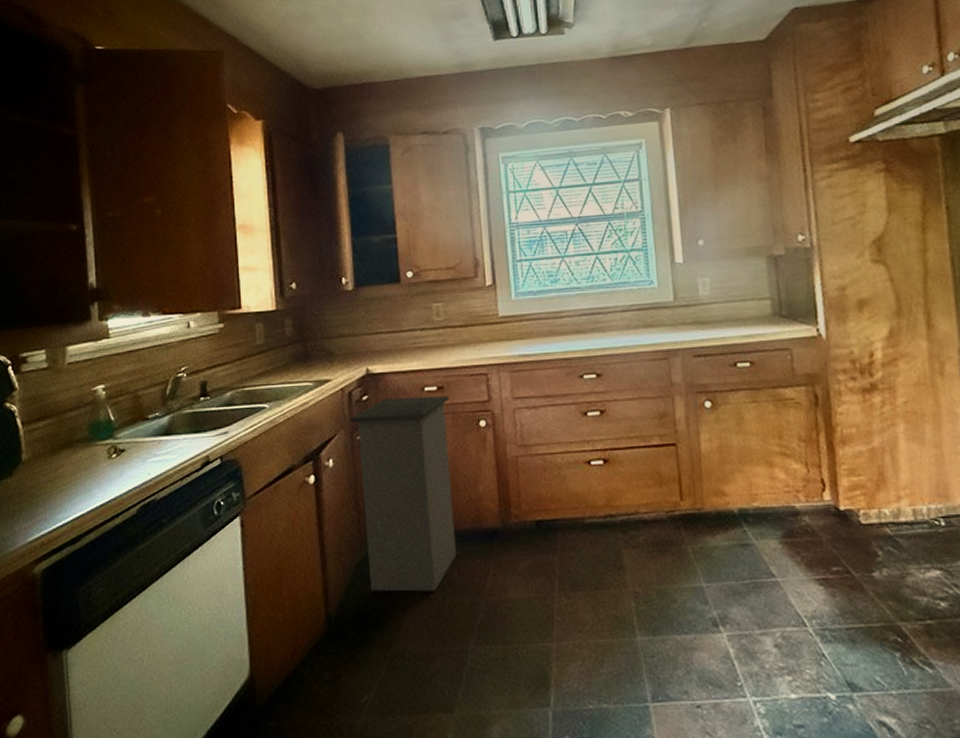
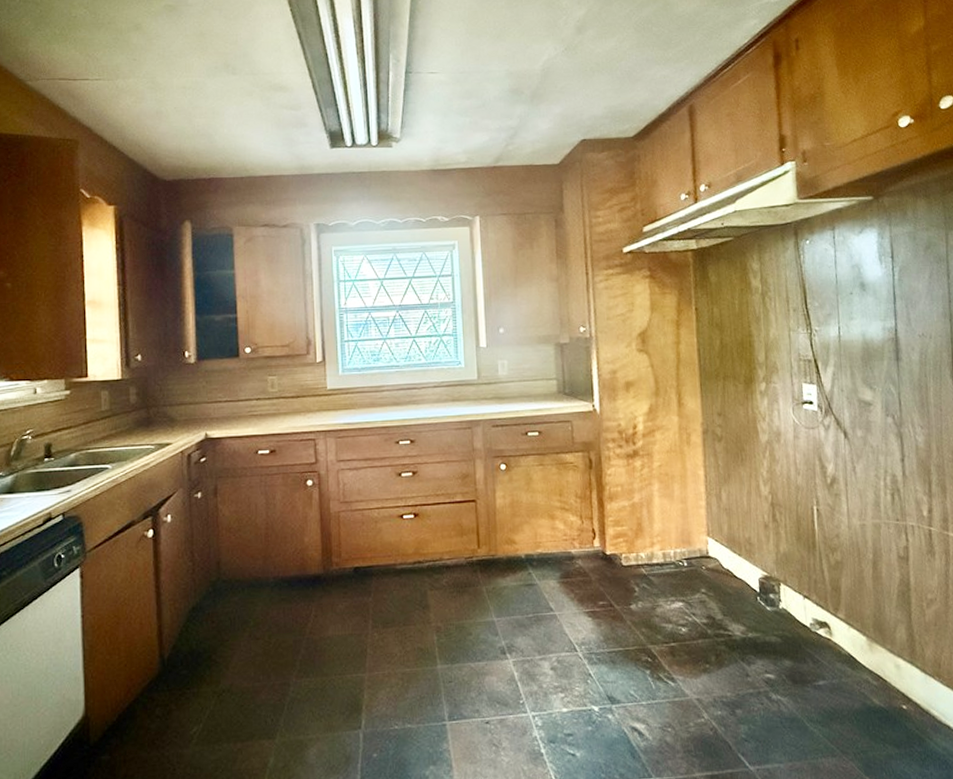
trash can: present [351,395,457,592] -> none [189,458,283,633]

